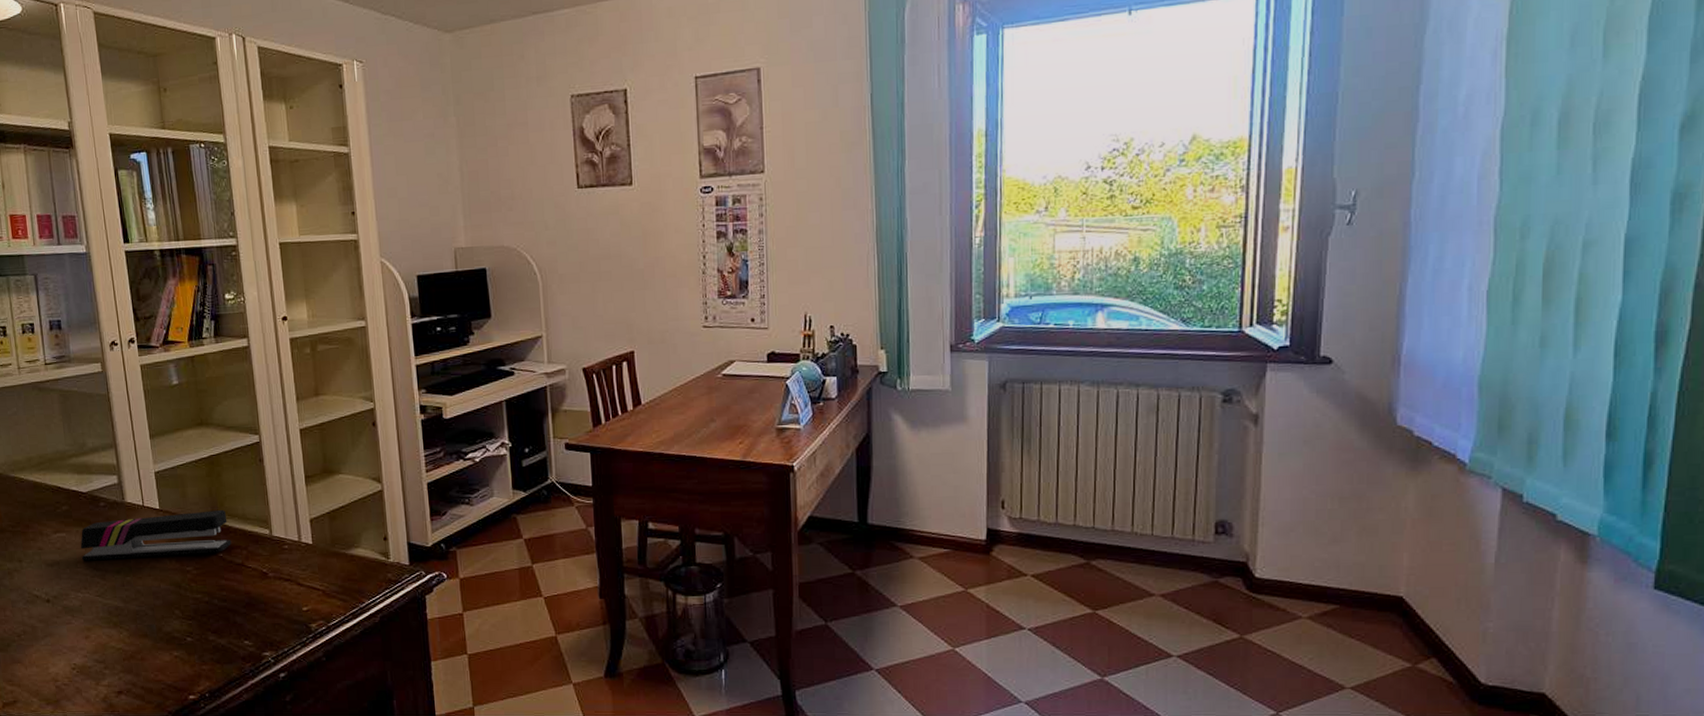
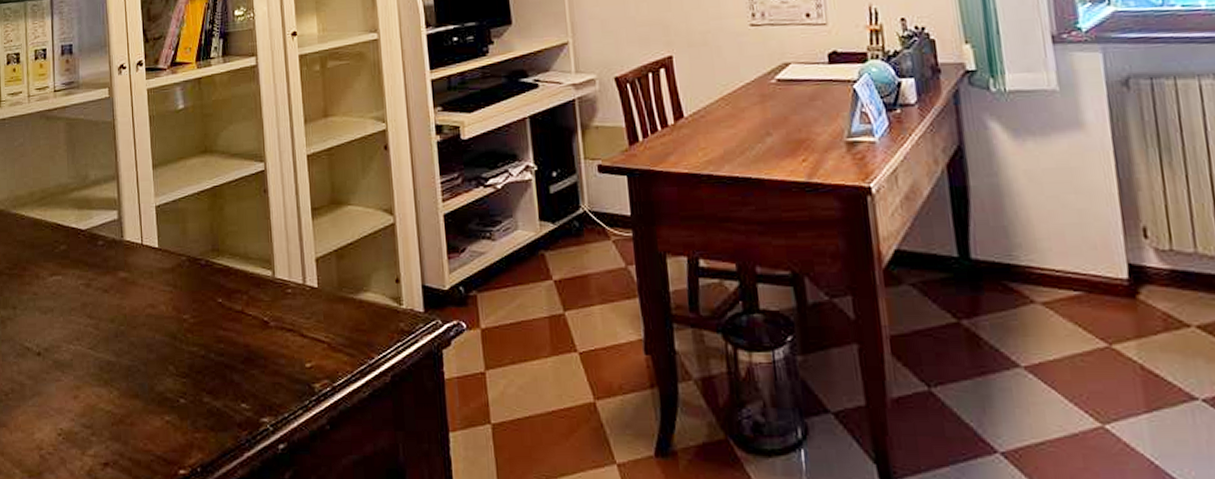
stapler: present [80,510,232,561] -> none [75,249,232,308]

